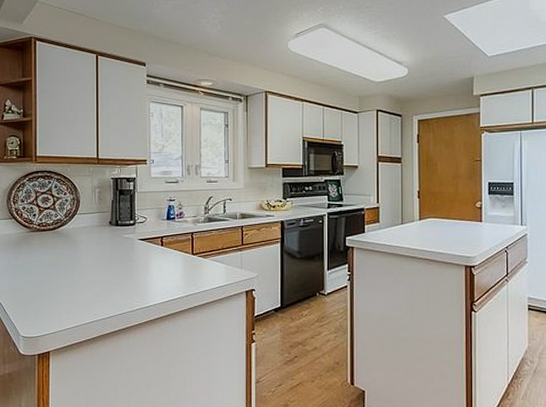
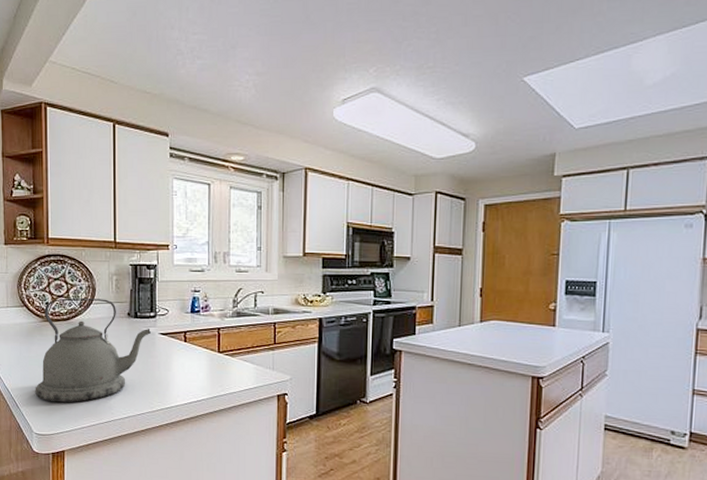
kettle: none [22,210,130,306] -> present [35,298,151,403]

